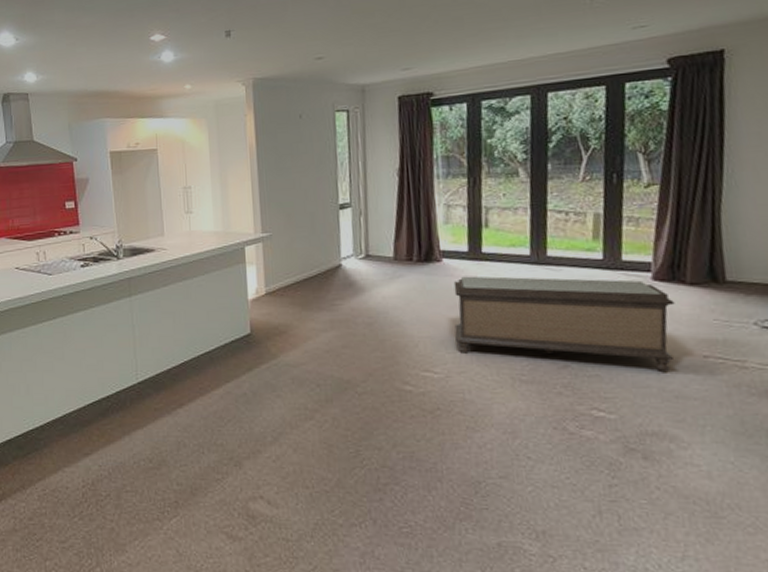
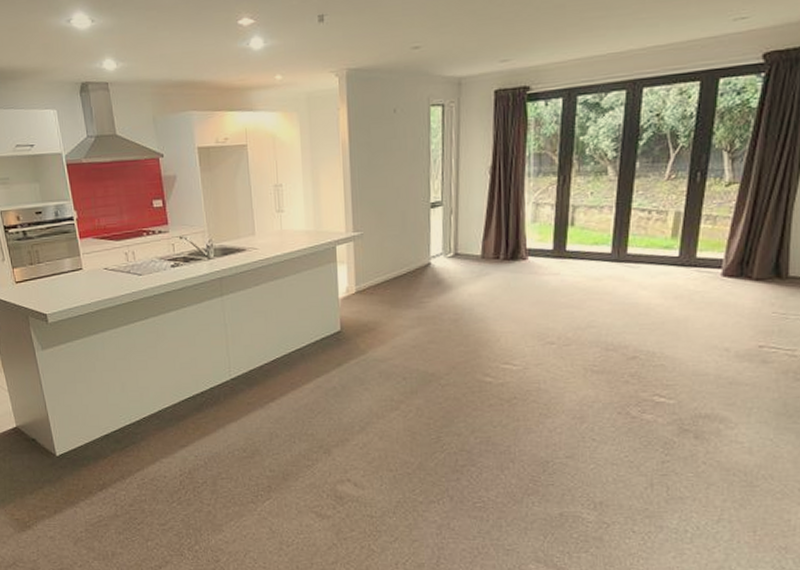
bench: present [453,276,675,371] -> none [535,273,739,361]

